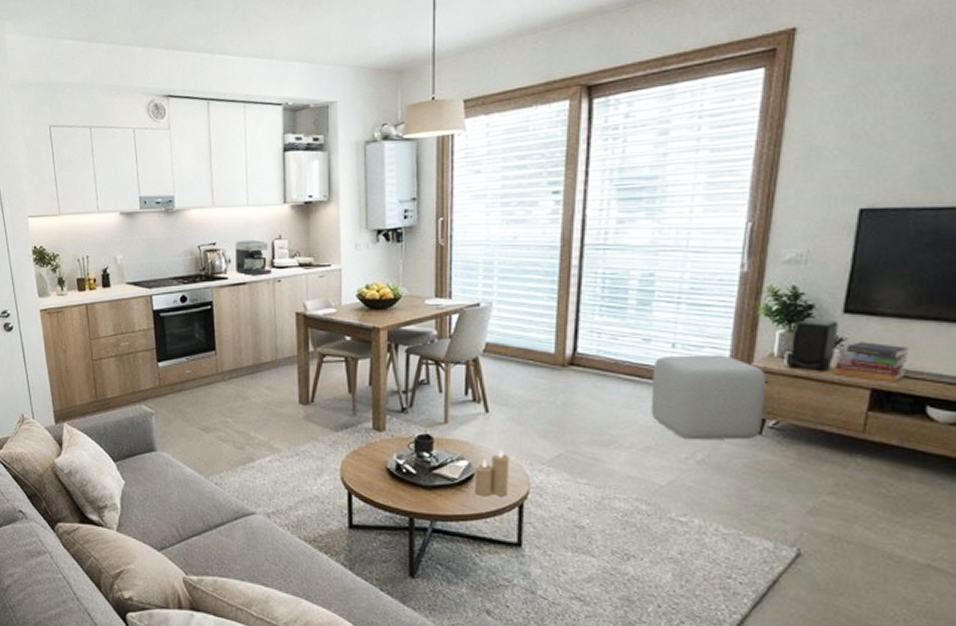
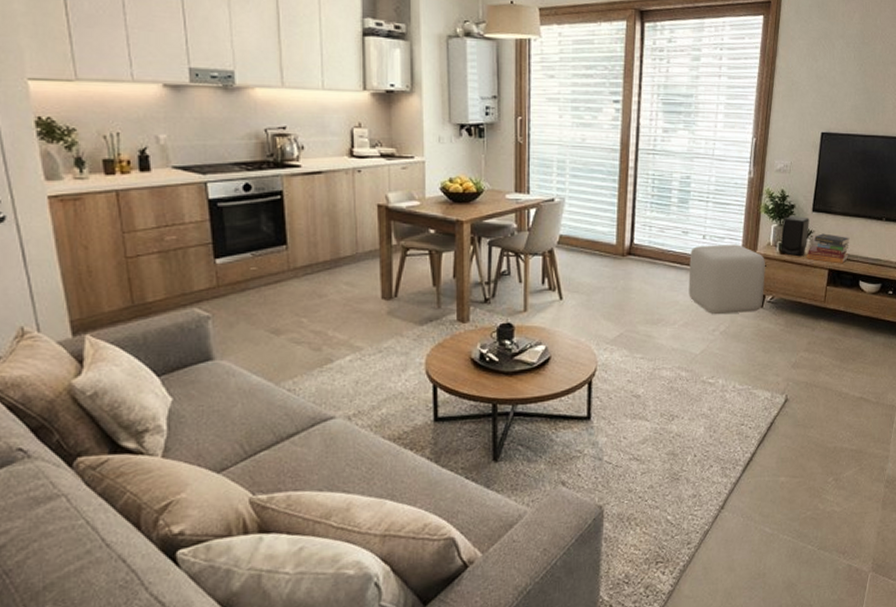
coffee maker: present [236,240,271,276] -> none [310,127,350,165]
candle: present [475,449,510,497] -> none [551,333,581,378]

